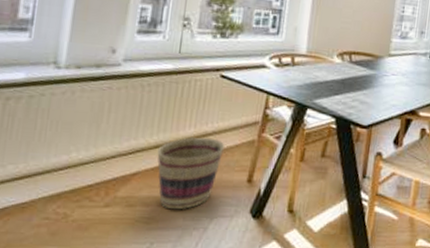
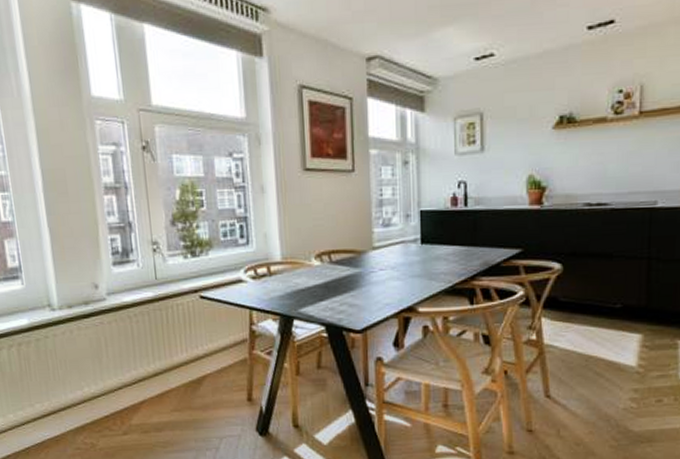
basket: present [157,137,225,210] -> none [157,360,219,433]

